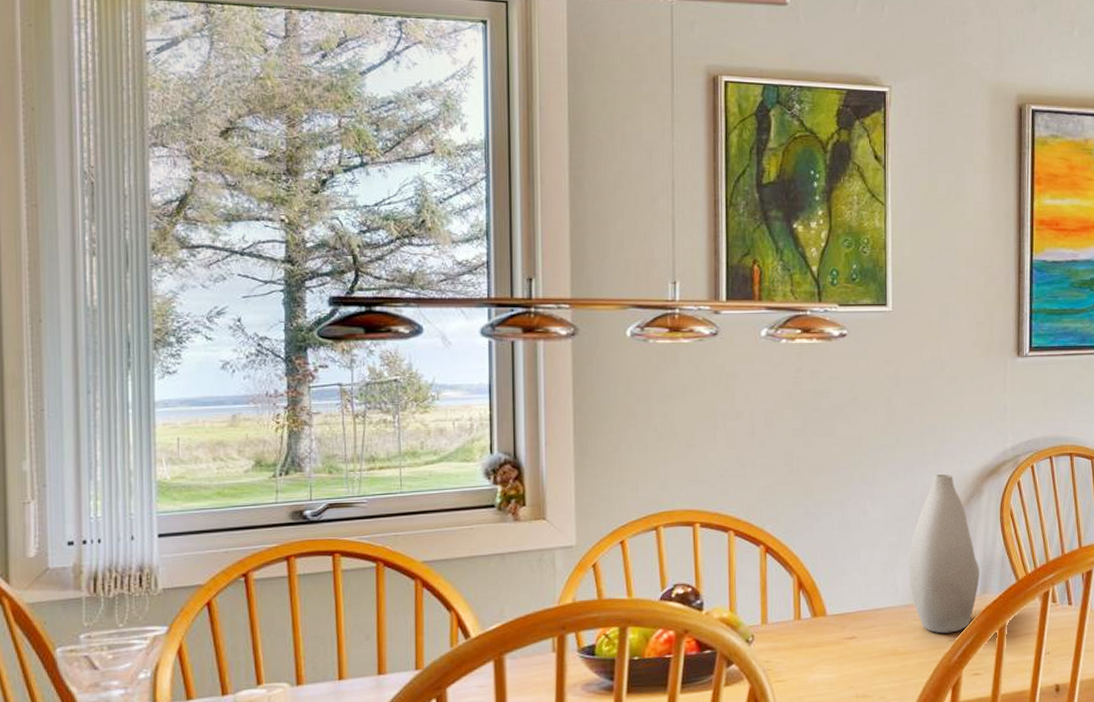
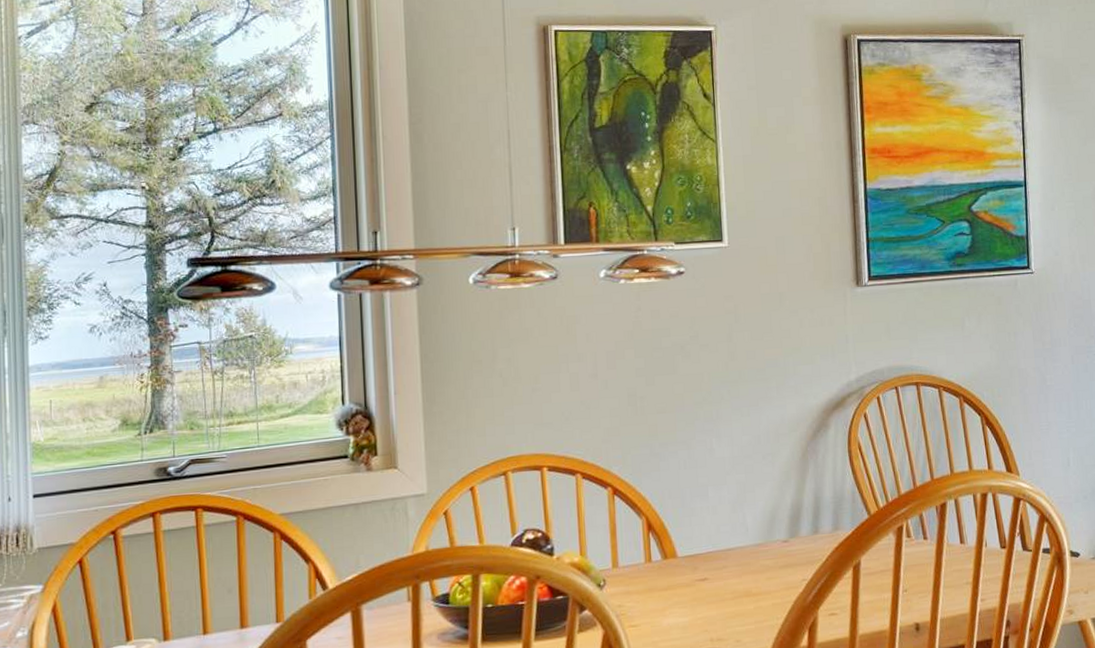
vase: present [908,474,980,634] -> none [757,408,831,573]

